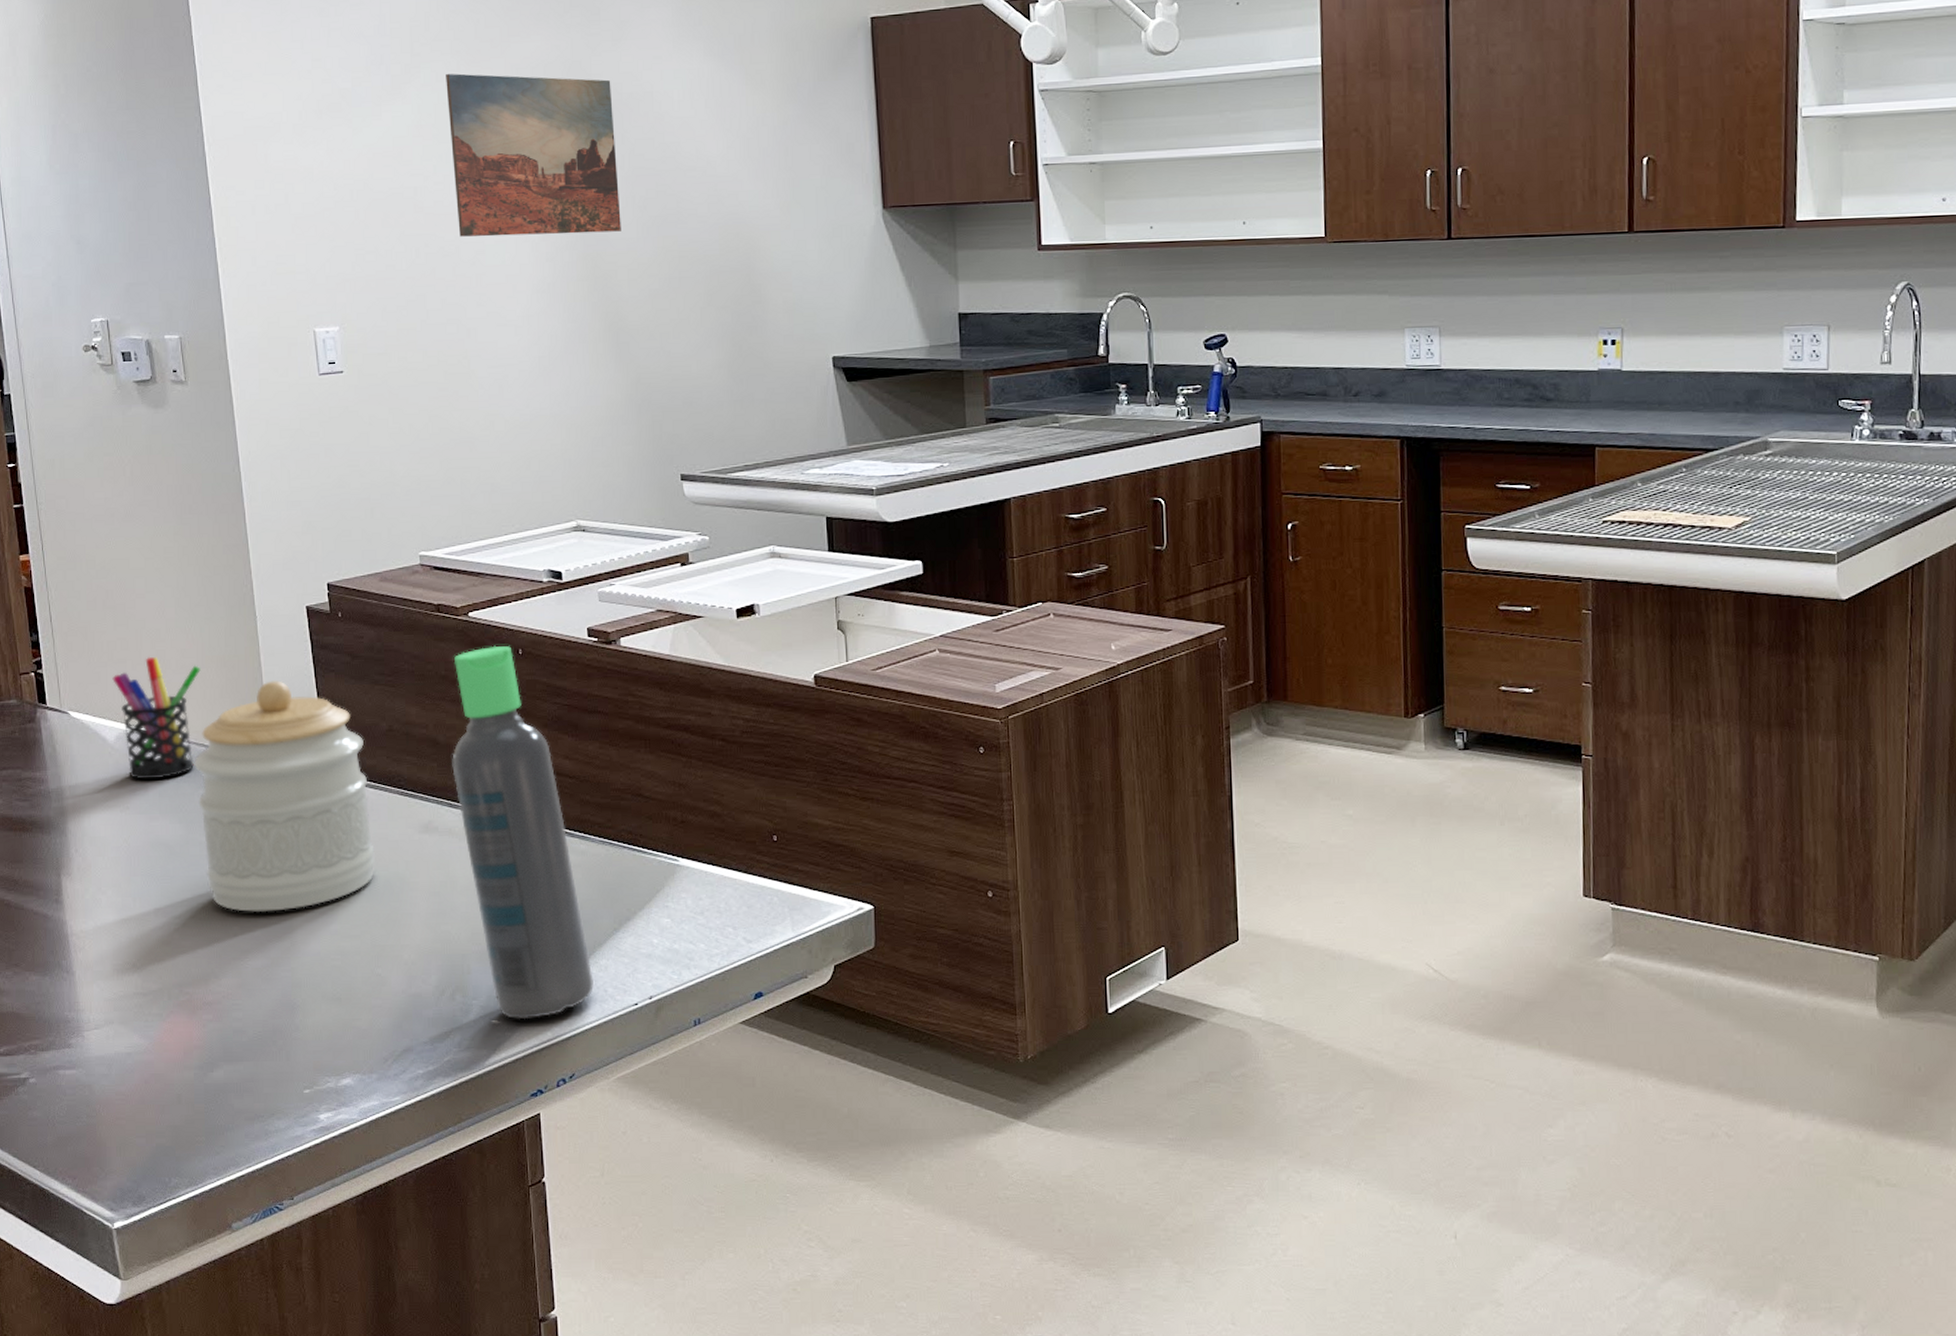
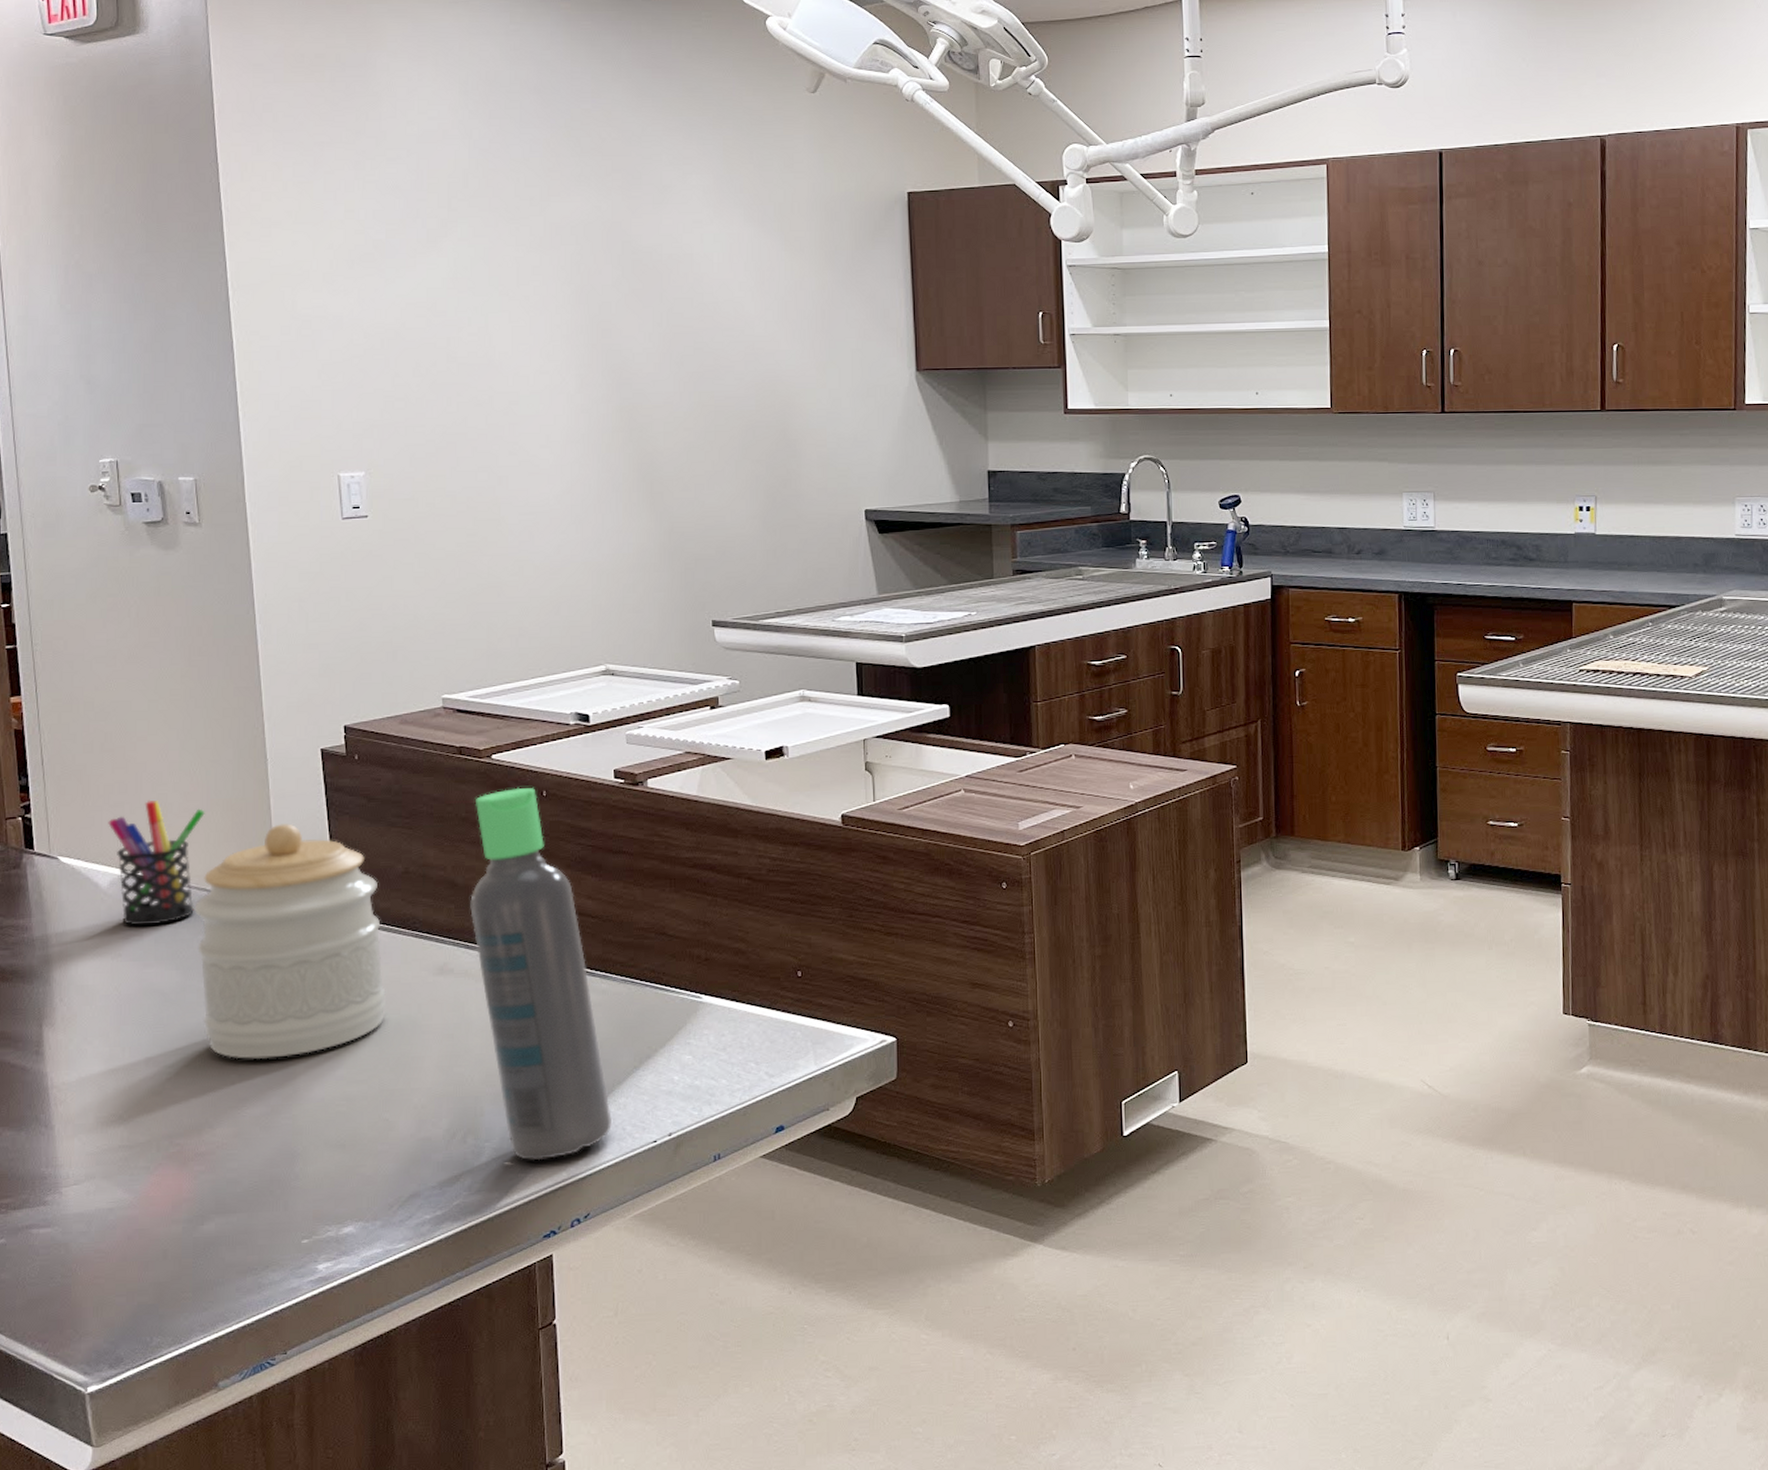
wall art: present [446,73,621,237] -> none [483,229,658,388]

